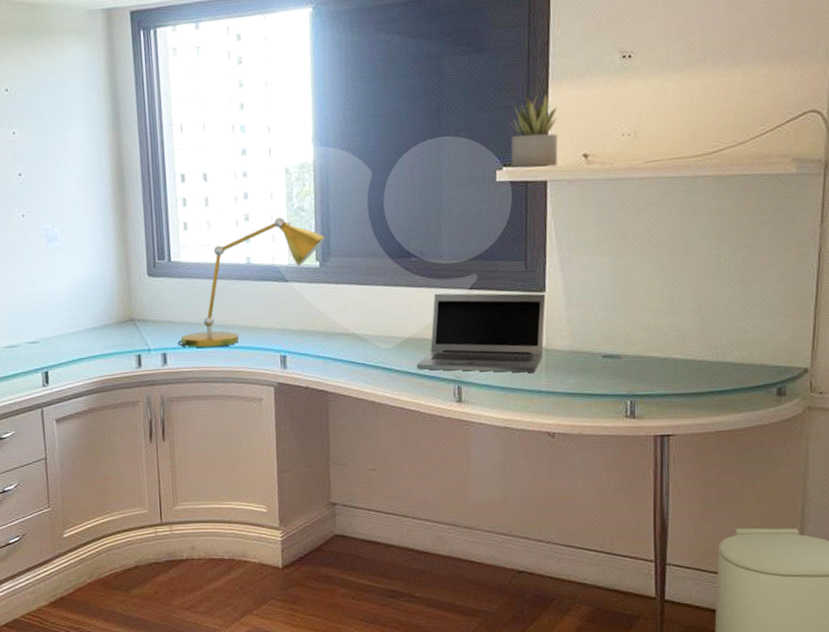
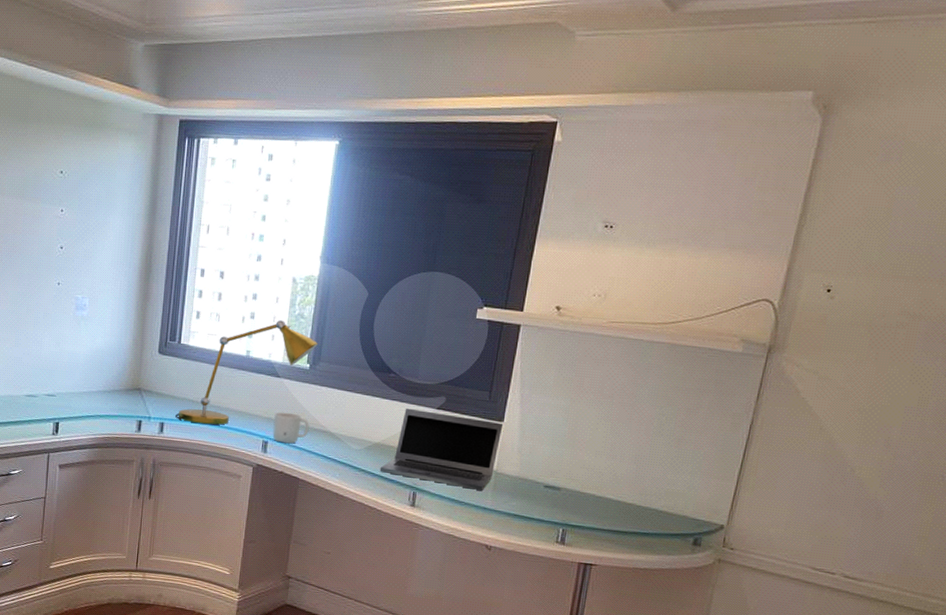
mug: none [289,319,330,355] -> present [272,412,310,444]
succulent plant: present [510,94,558,169] -> none [491,248,540,314]

